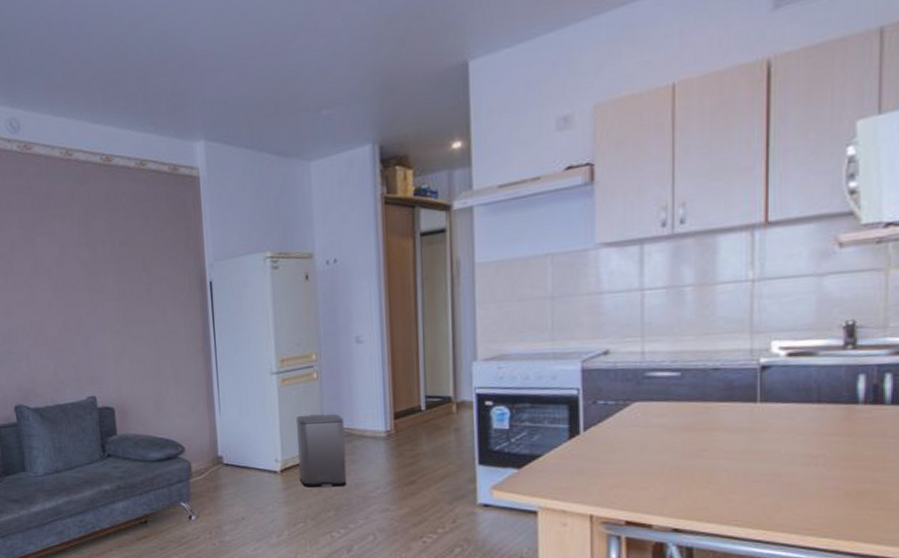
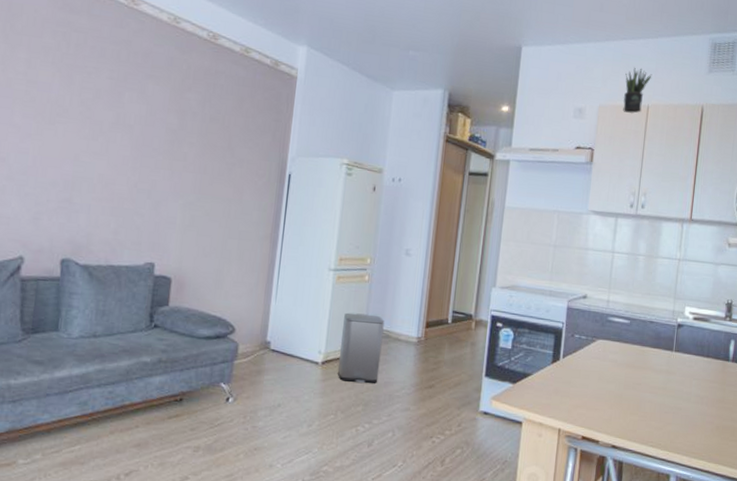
potted plant: none [630,35,675,103] -> present [623,67,652,114]

